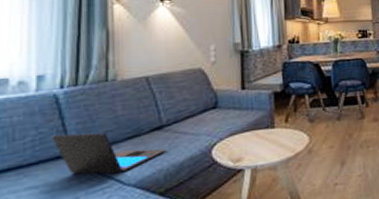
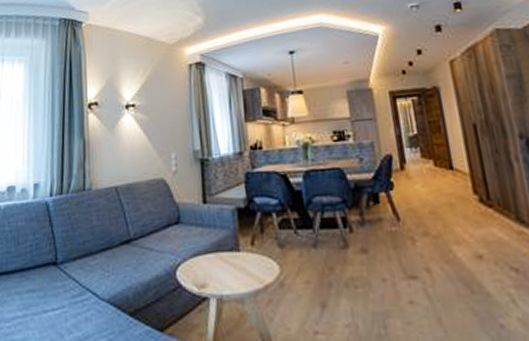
laptop: present [52,132,167,175] -> none [45,241,135,286]

